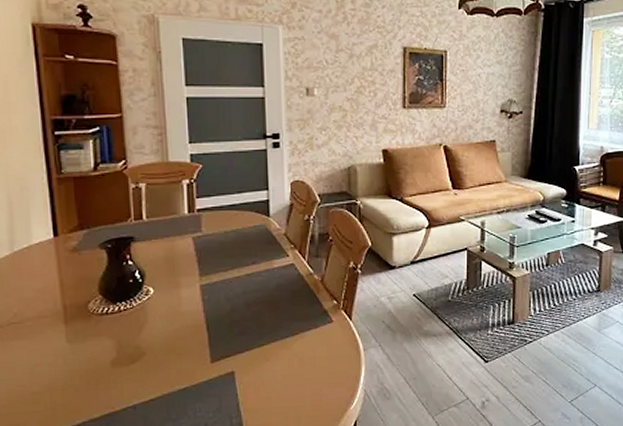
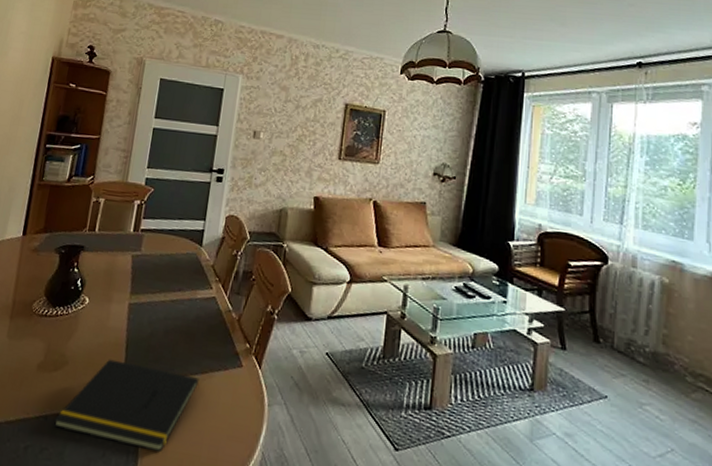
notepad: none [144,340,291,414] -> present [54,359,199,451]

